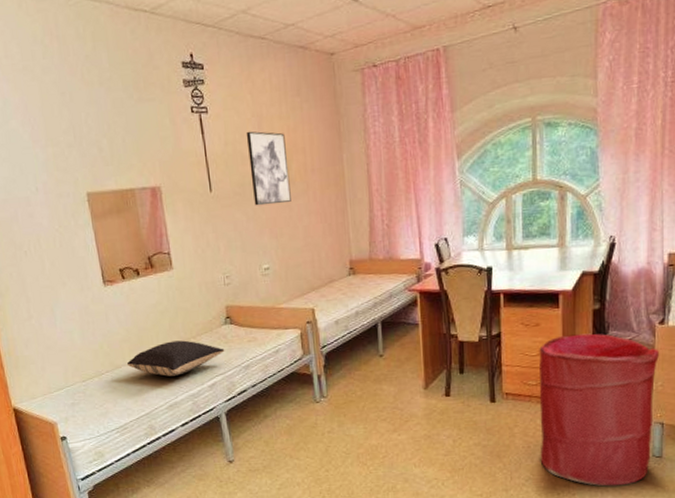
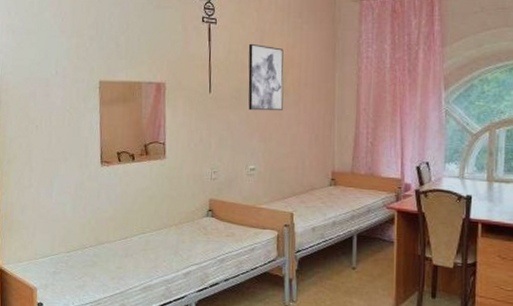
pillow: present [127,340,225,377] -> none [111,225,203,260]

